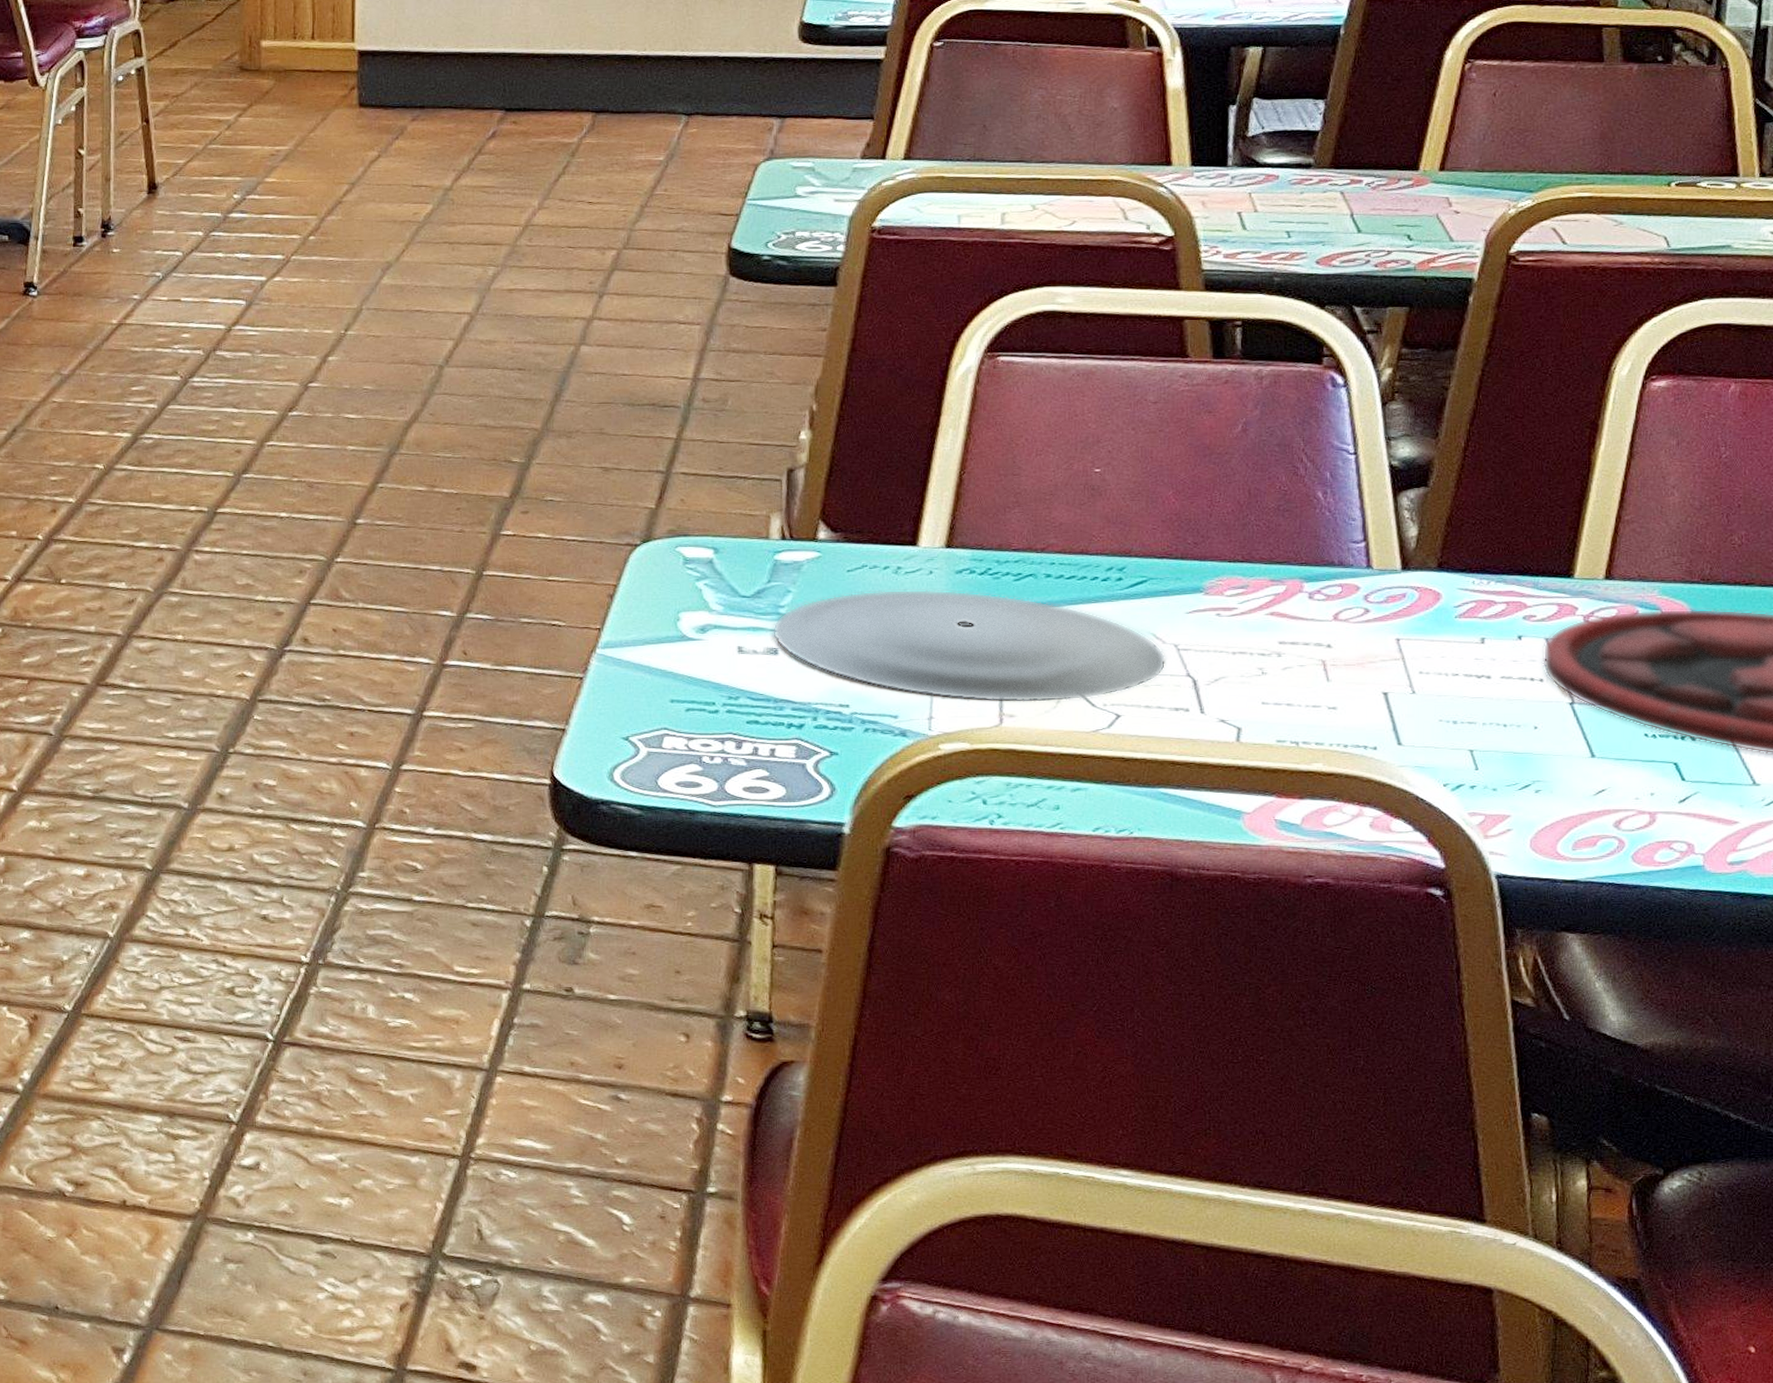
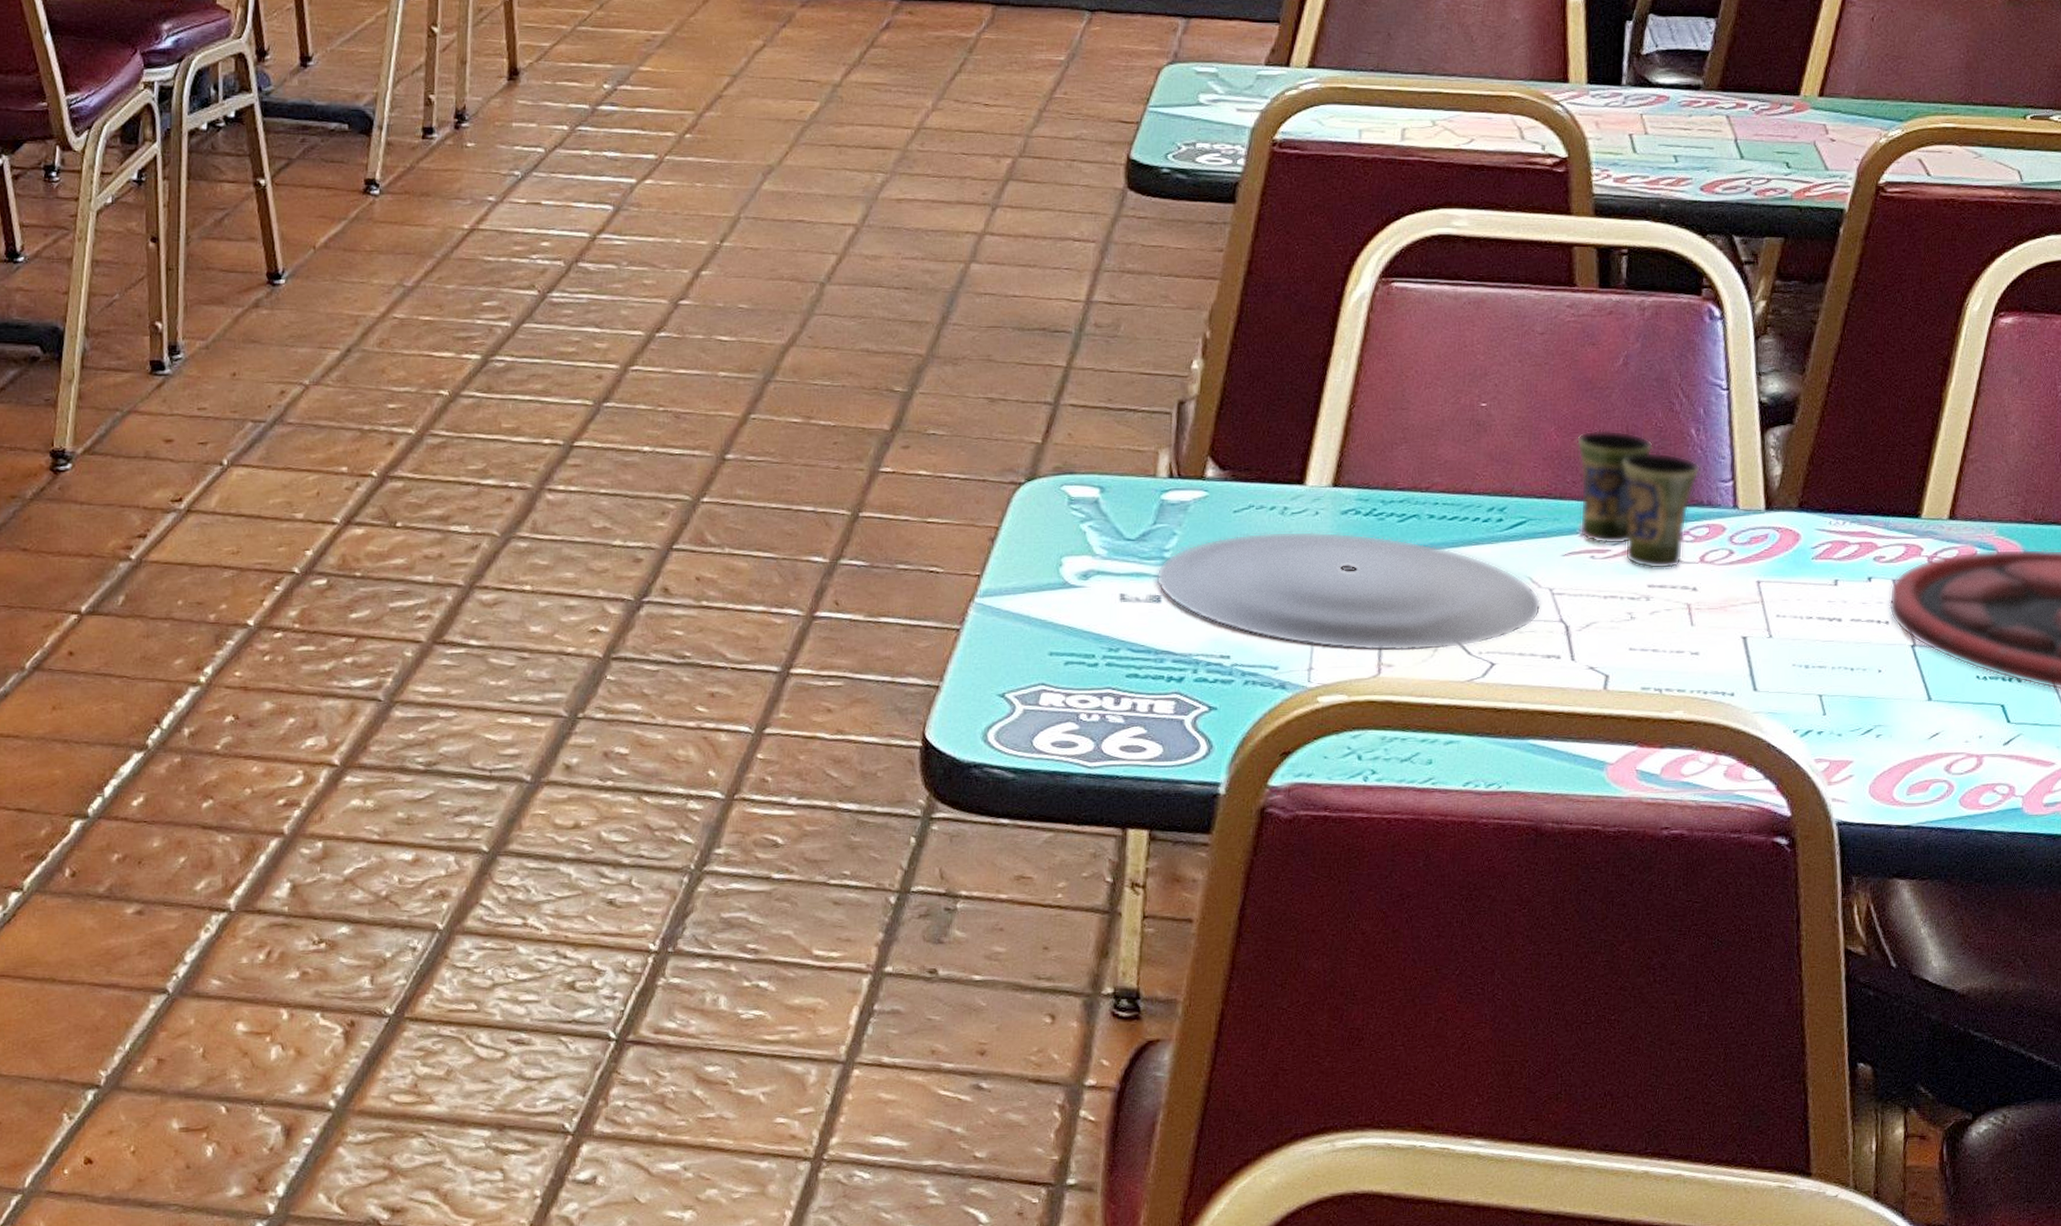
cup: none [1196,493,1330,627] -> present [1576,429,1701,569]

